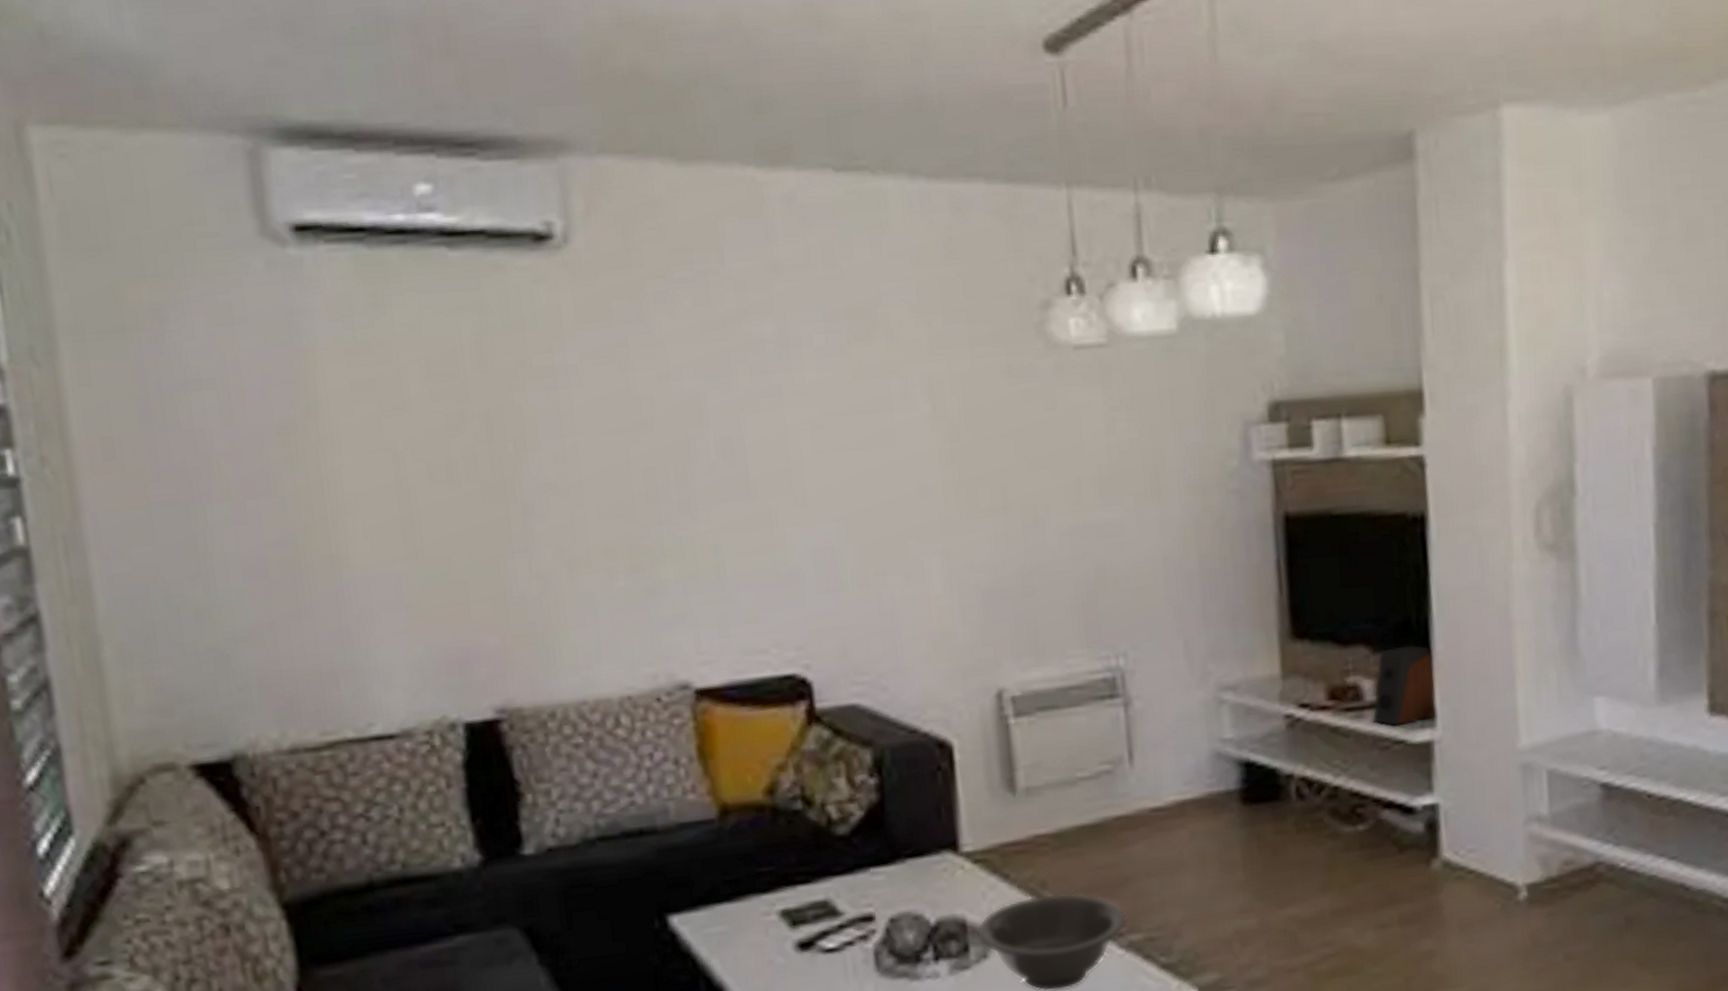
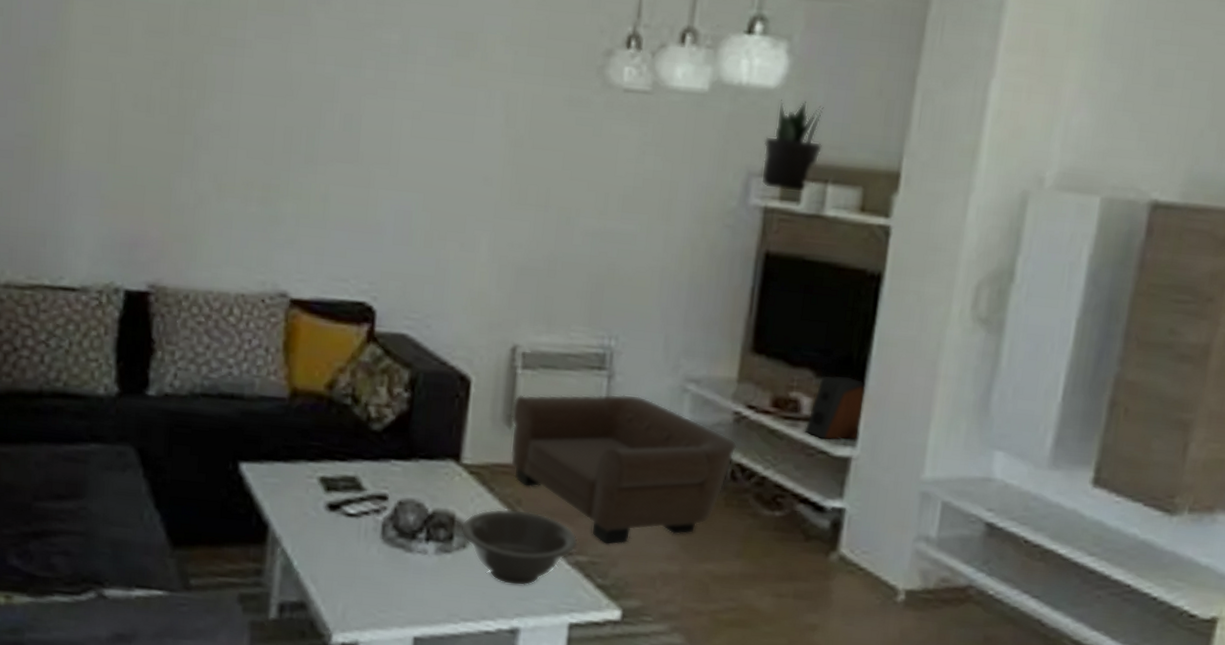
dog bed: none [1012,720,1297,913] -> present [510,394,737,545]
planter: none [1255,323,1327,437] -> present [760,100,824,193]

